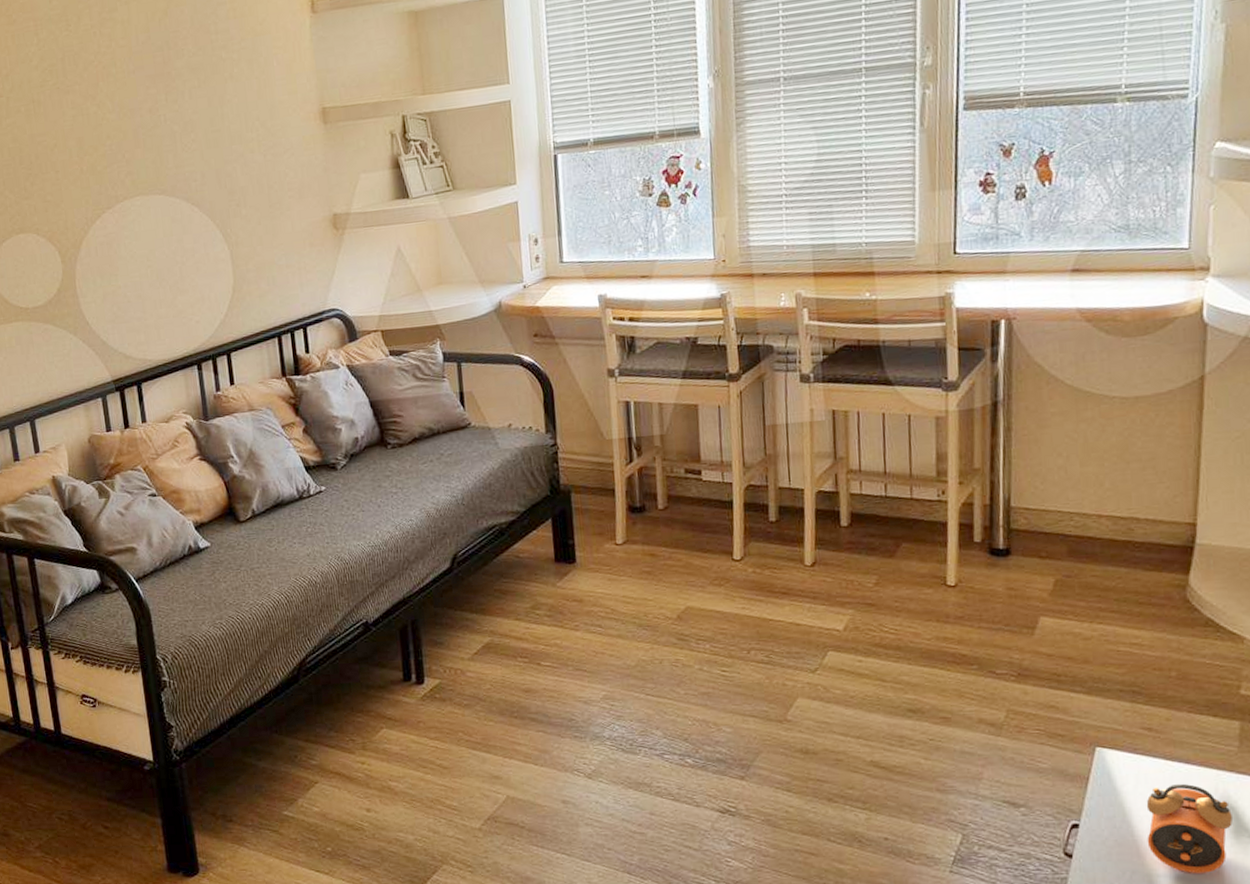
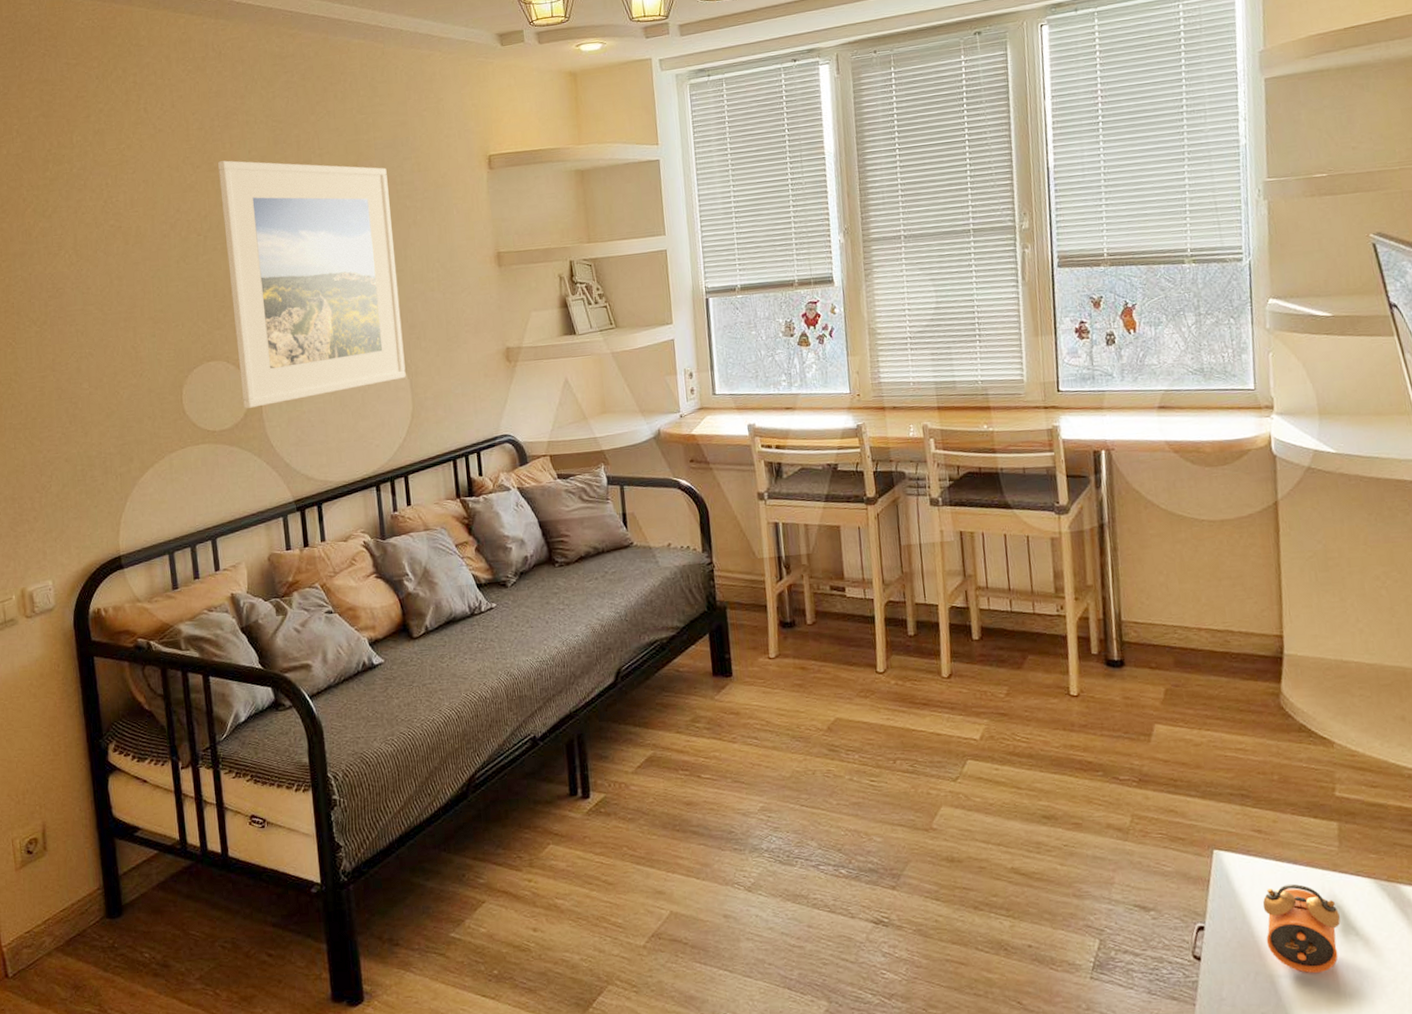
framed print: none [17,11,226,284] -> present [218,160,406,409]

